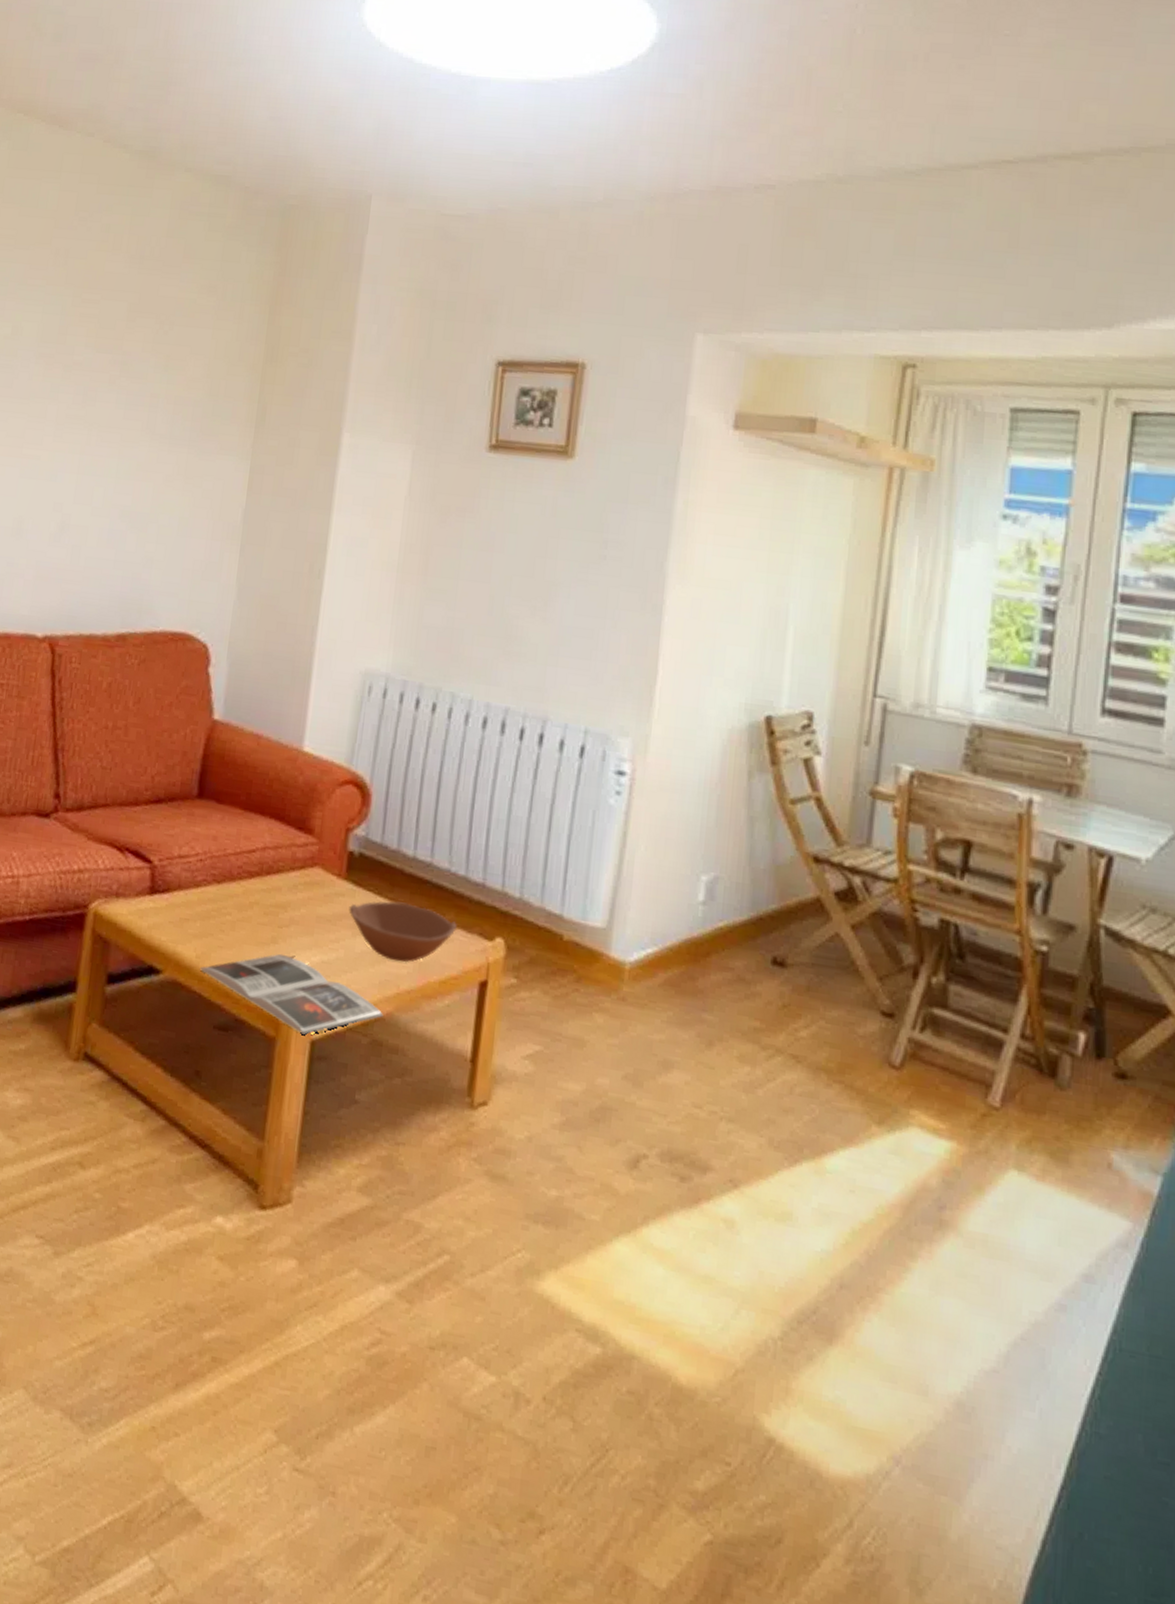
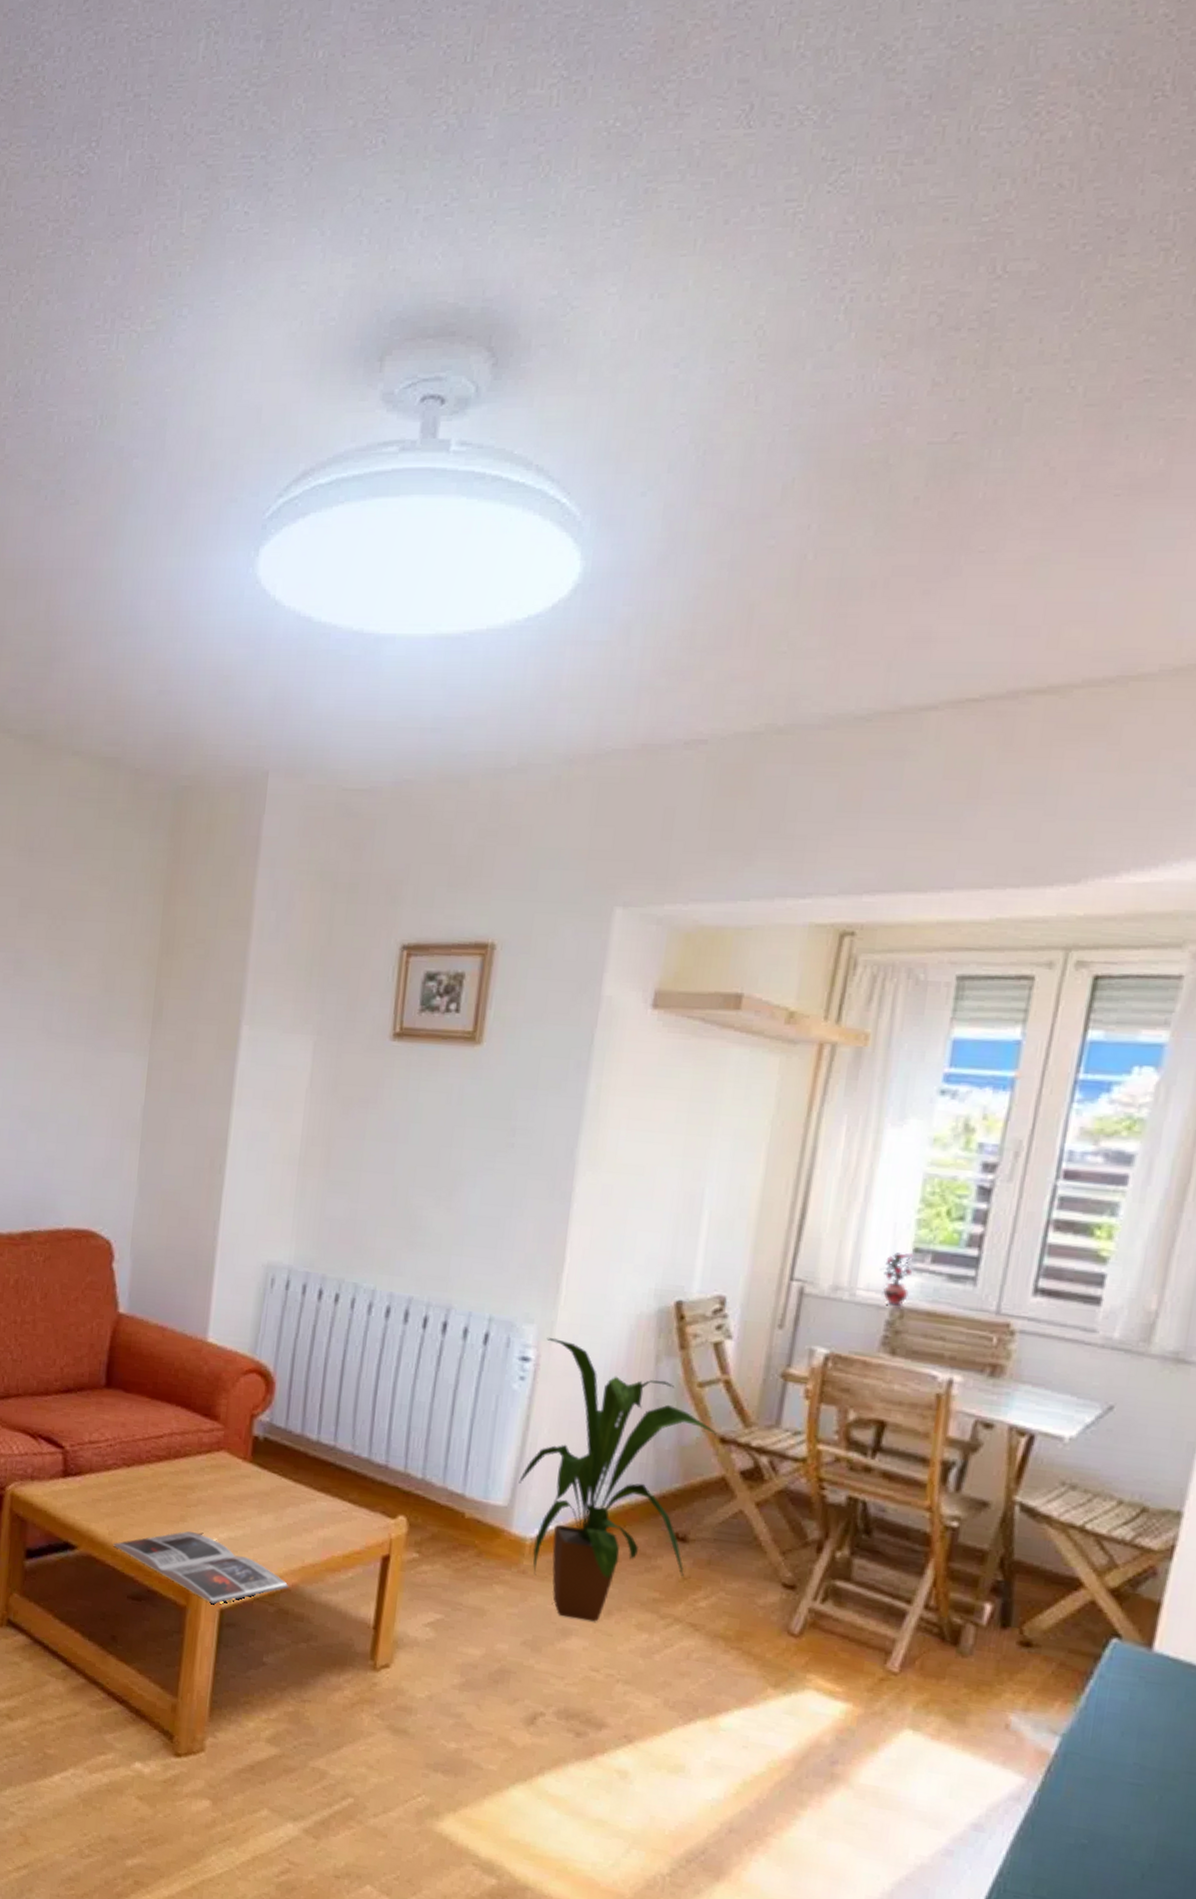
bowl: present [349,901,457,963] -> none [254,1482,360,1539]
house plant: none [617,751,813,1054] -> present [519,1338,719,1622]
potted flower: none [957,671,988,724] -> present [880,1252,914,1306]

